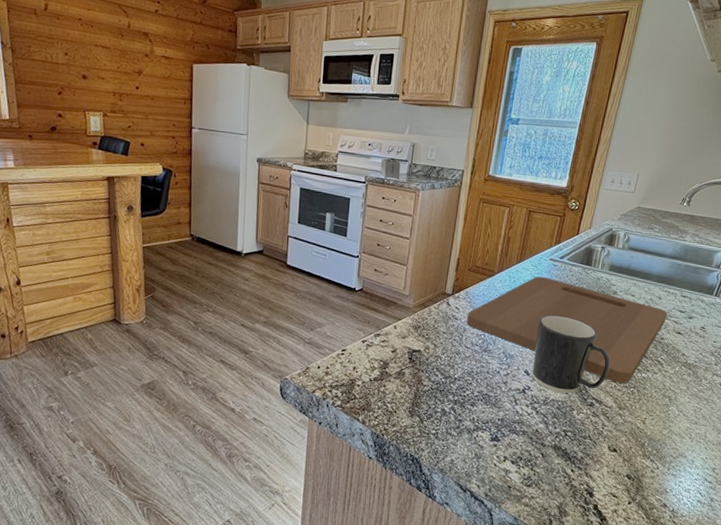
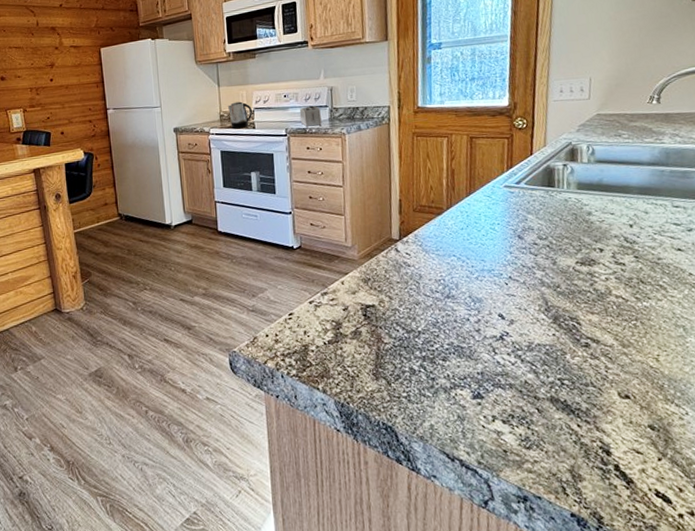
kettle: none [313,142,337,169] -> present [227,101,253,129]
cutting board: present [466,276,667,383] -> none [420,206,660,316]
mug: present [532,314,611,394] -> none [504,247,601,336]

